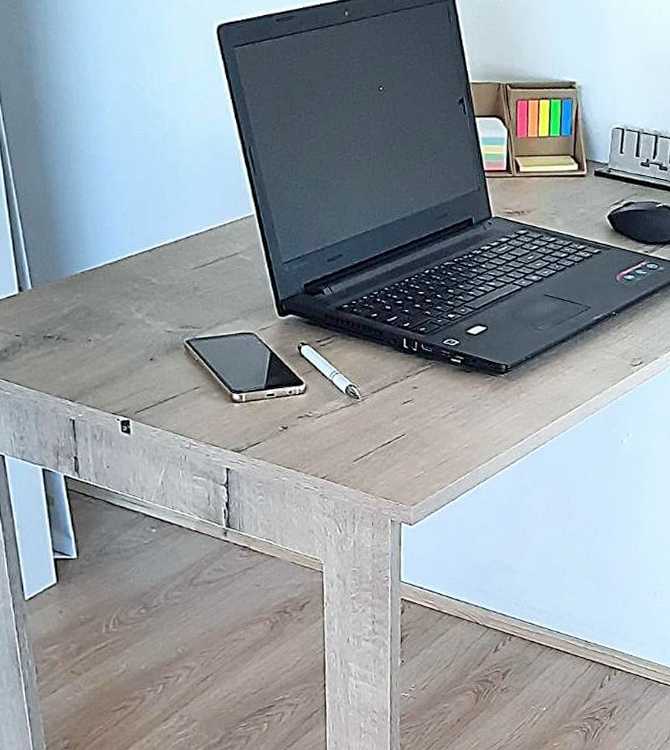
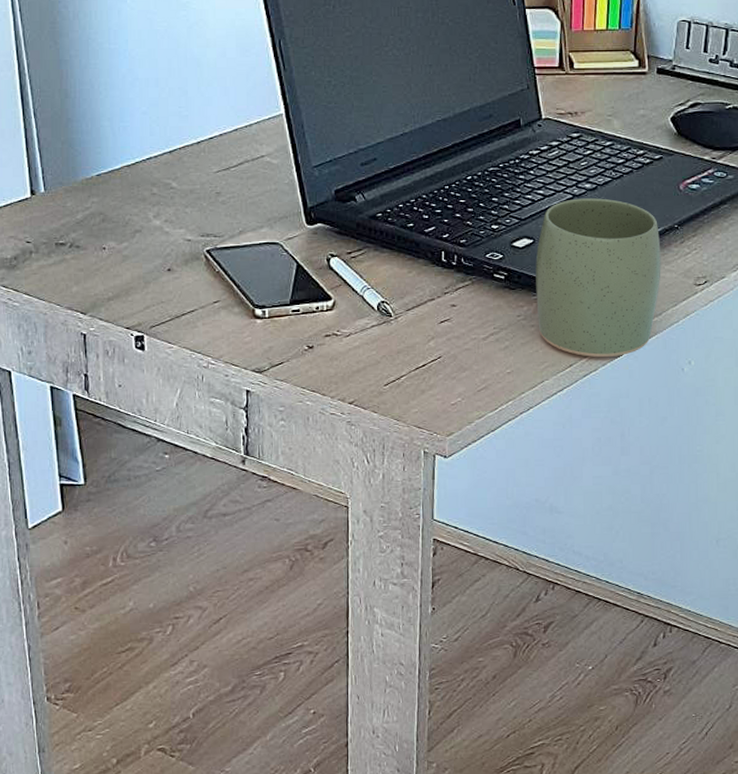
mug: none [488,289,602,432] -> present [535,198,661,358]

